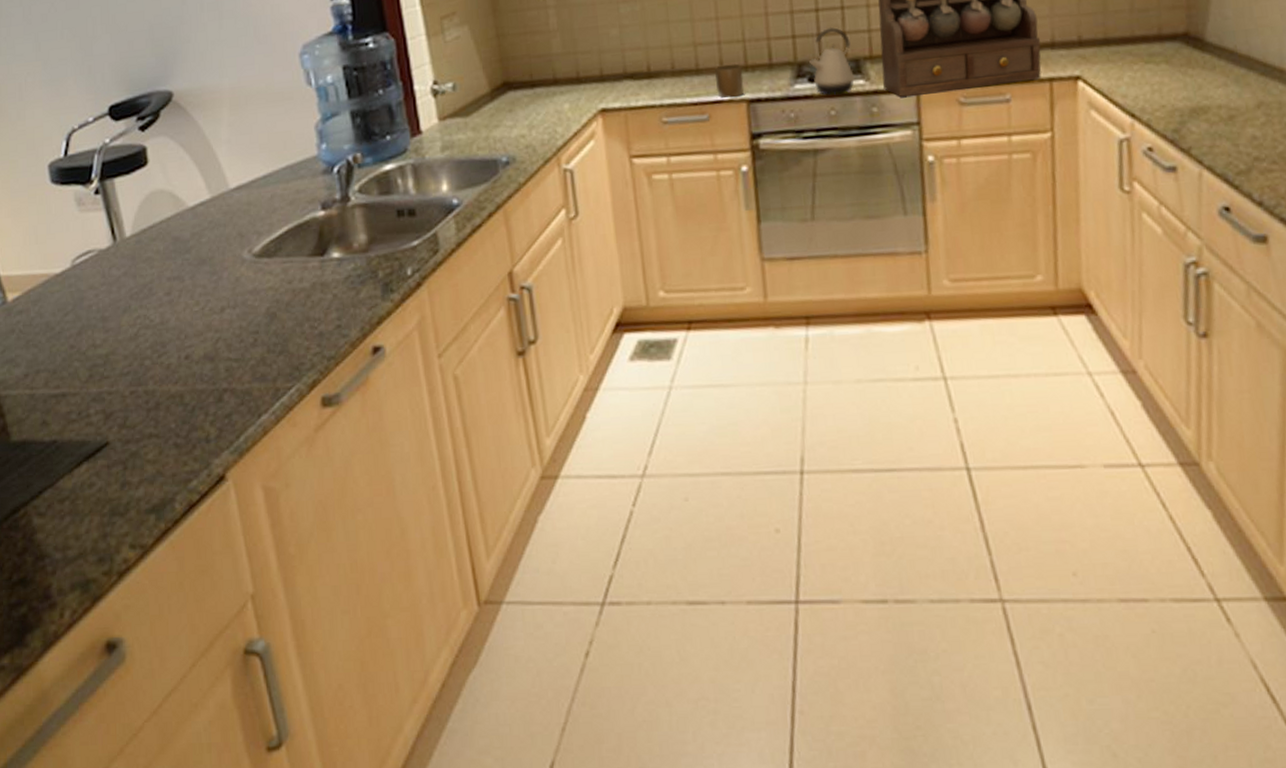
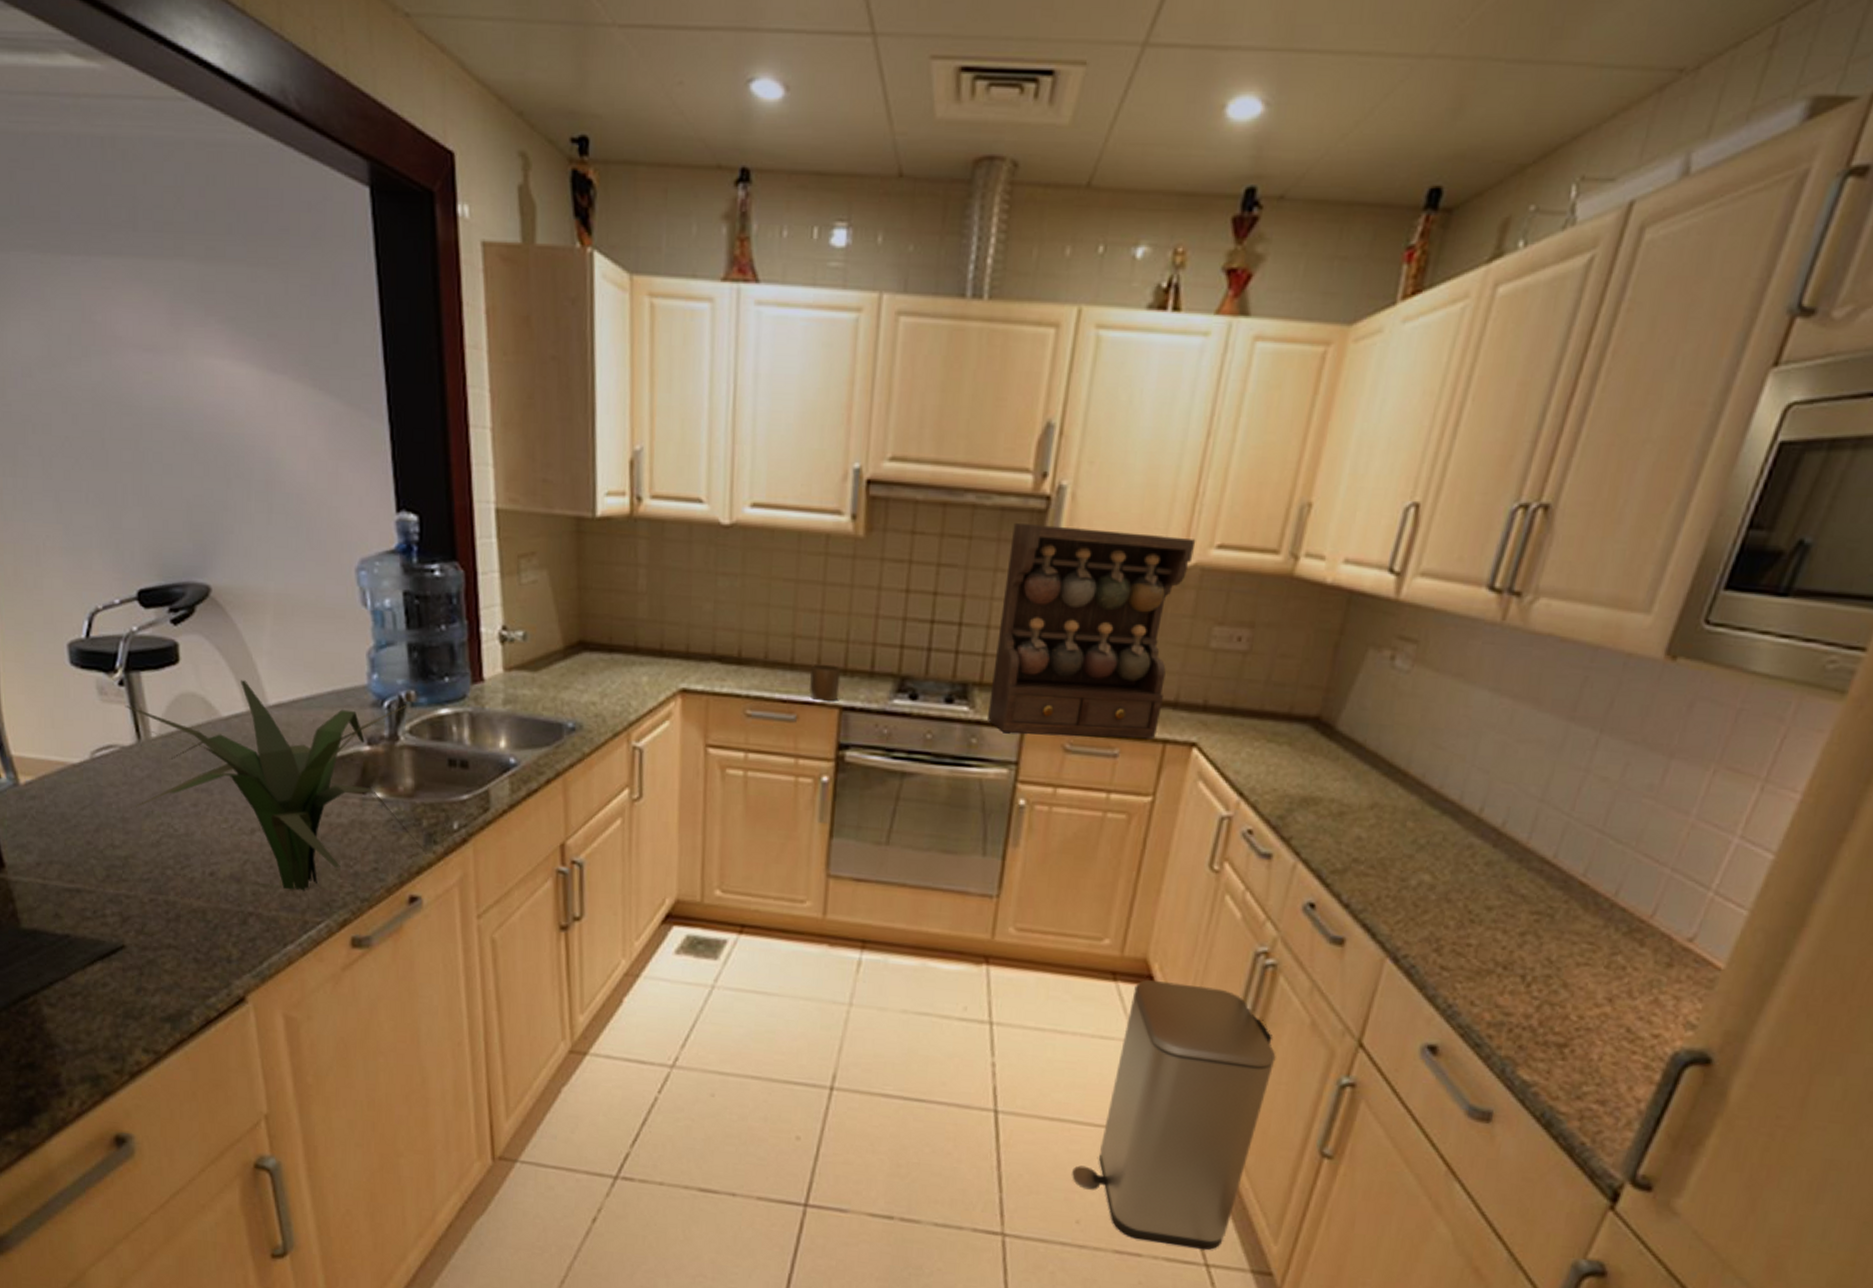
plant: none [101,164,385,361] -> present [125,680,427,891]
kettle: present [809,26,856,94] -> none [914,642,962,717]
pedal bin: none [1057,305,1232,584] -> present [1072,980,1276,1250]

